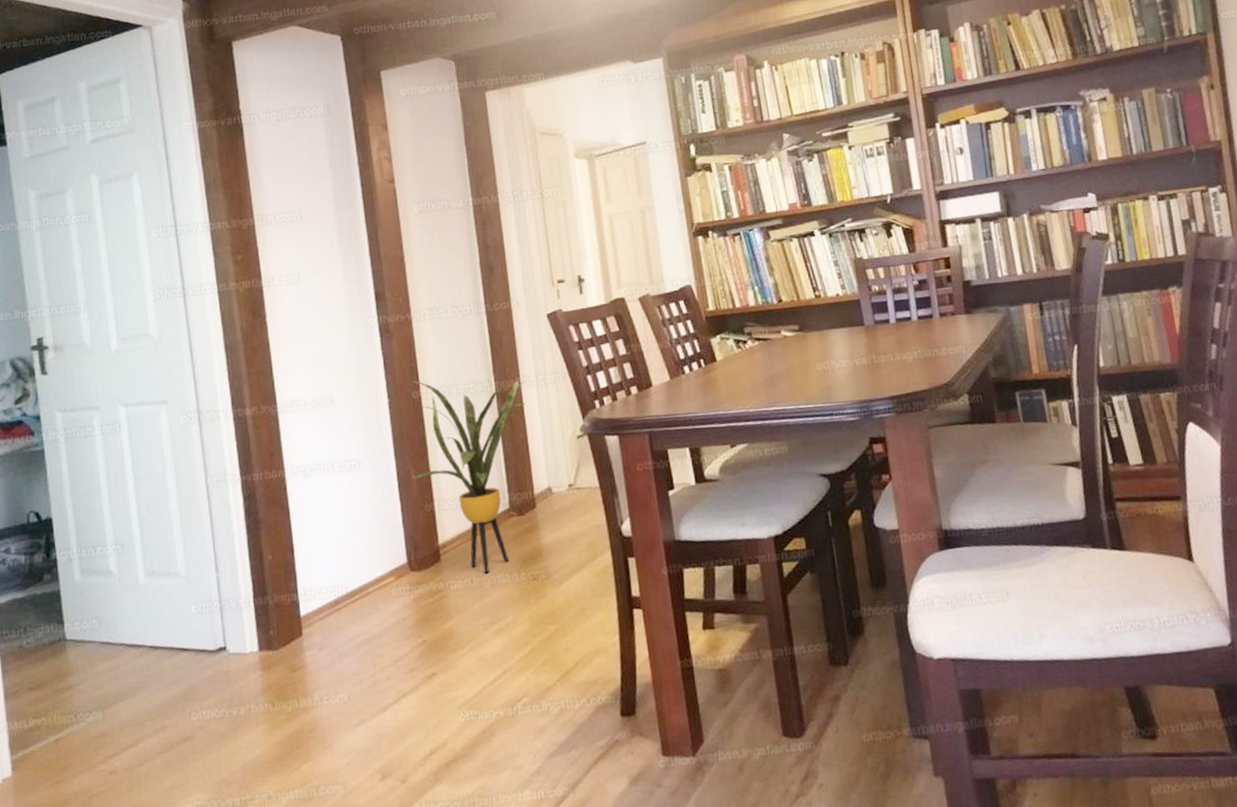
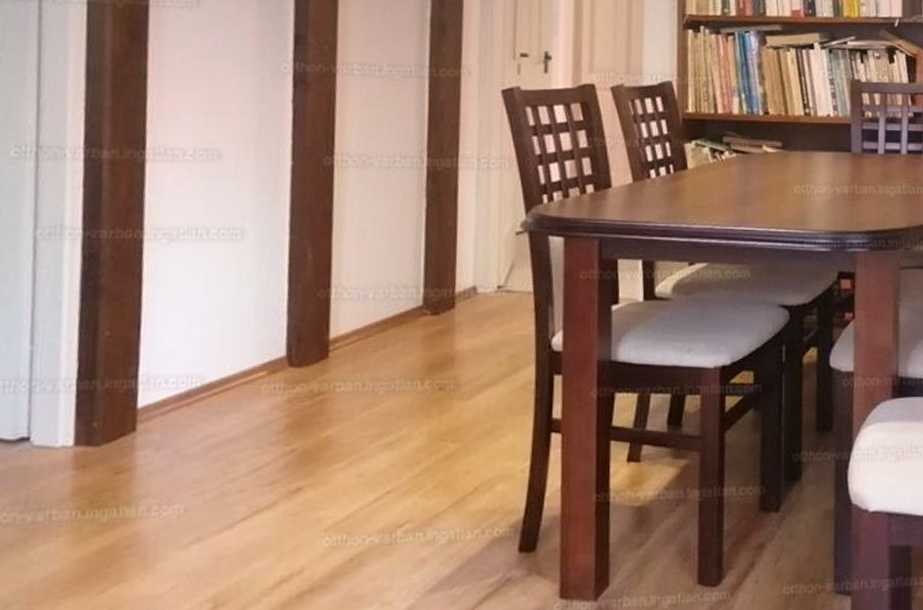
house plant: present [412,375,525,574] -> none [309,144,463,378]

